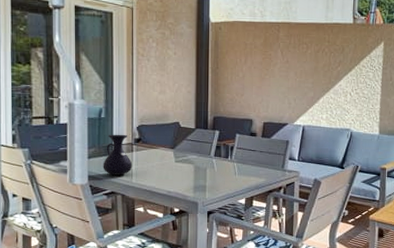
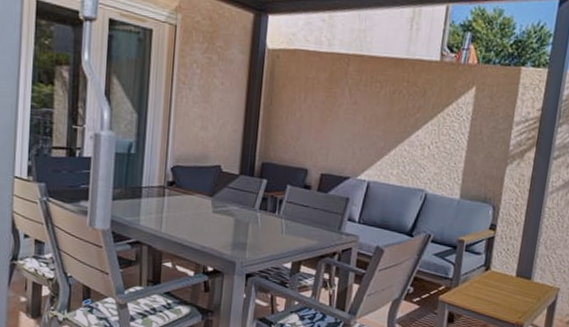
vase: present [103,134,133,175] -> none [128,173,163,223]

